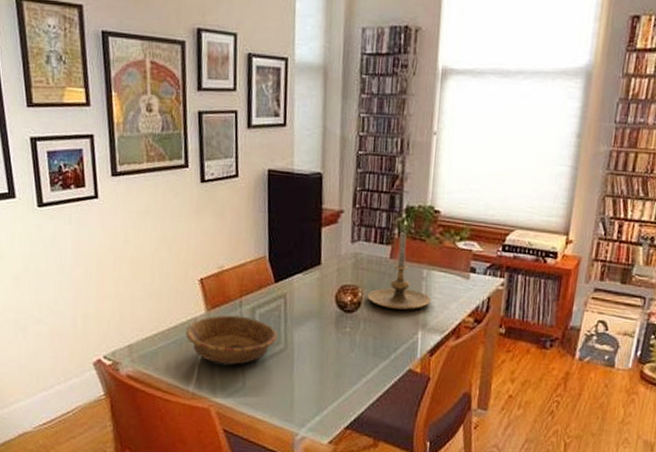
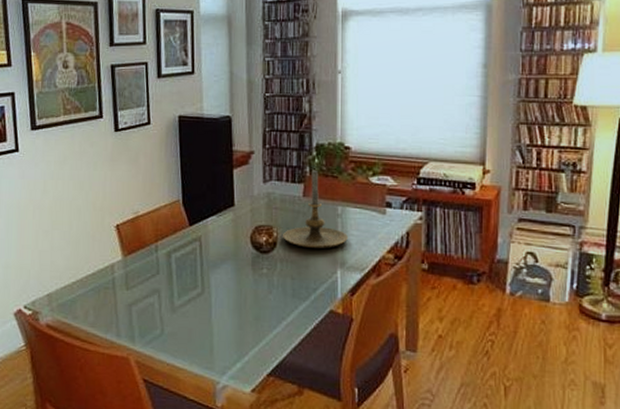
decorative bowl: present [186,315,278,365] -> none [104,260,194,312]

